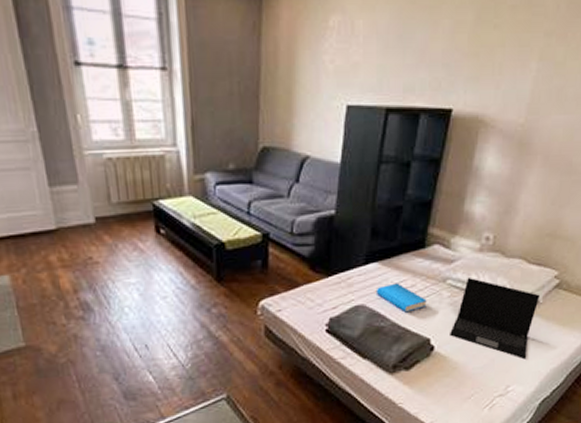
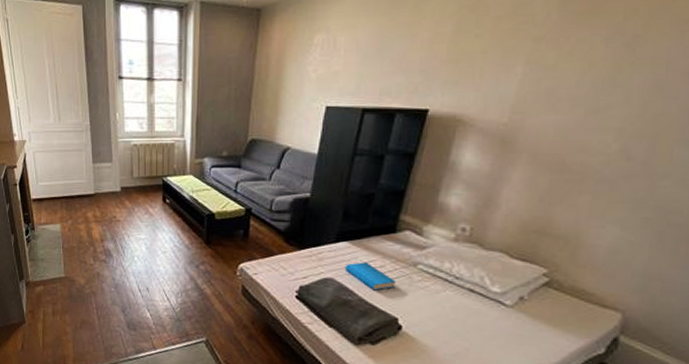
laptop: present [450,278,540,360] -> none [419,265,524,355]

